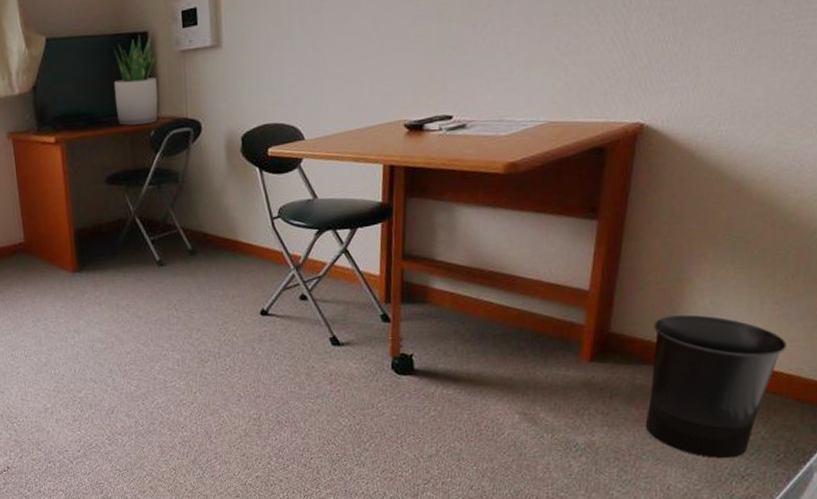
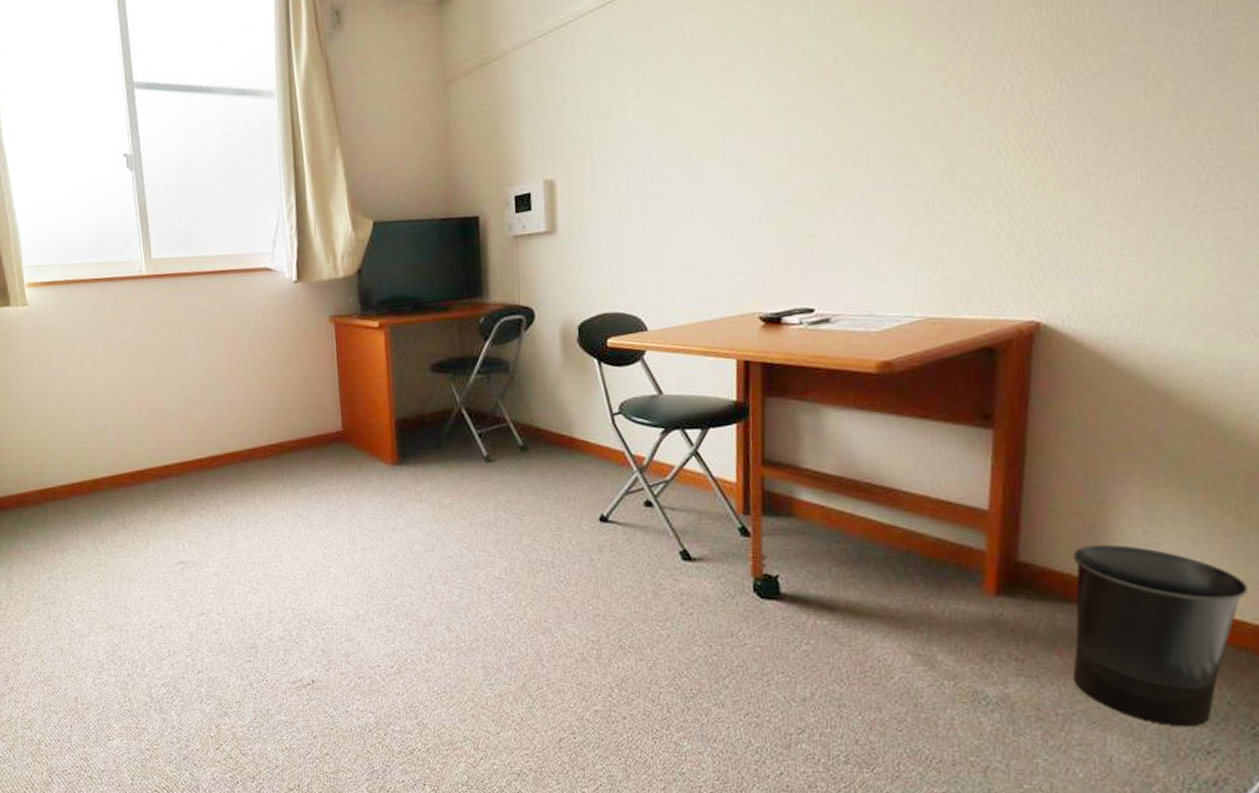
planter: present [113,34,158,126] -> none [442,219,489,312]

